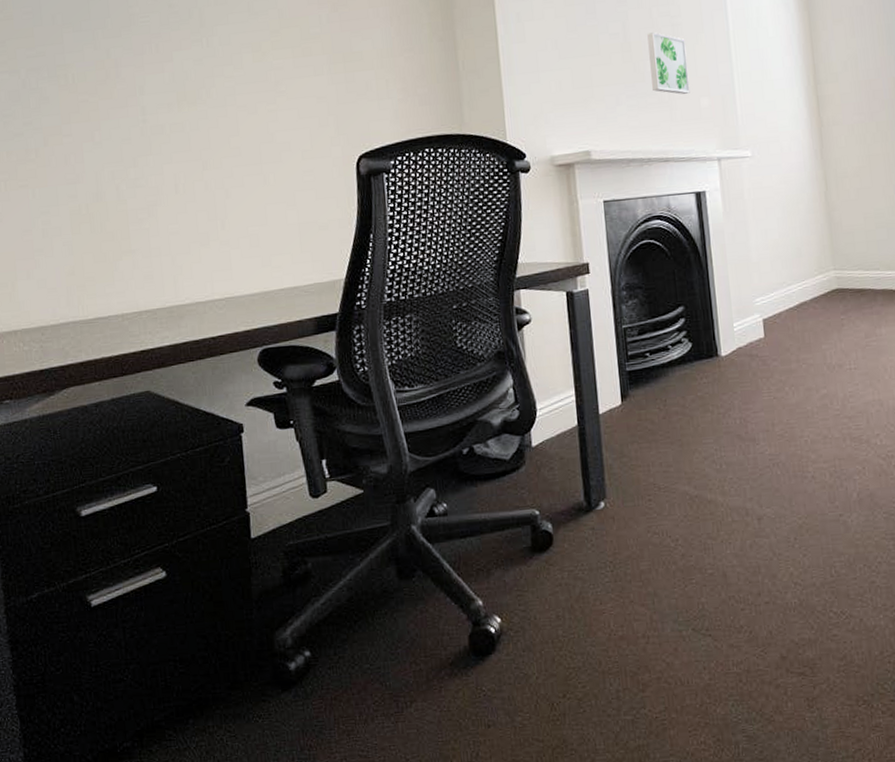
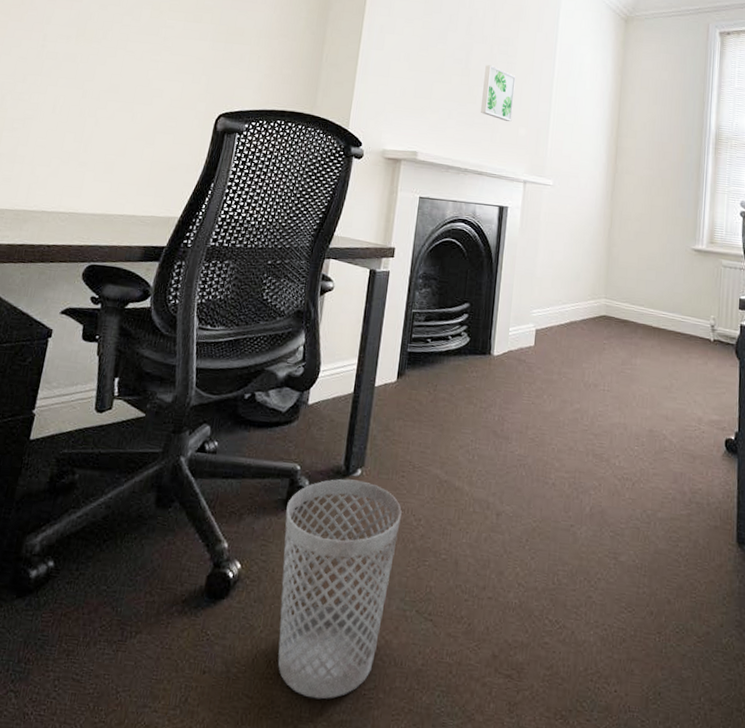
wastebasket: none [534,513,659,731] -> present [278,479,402,700]

